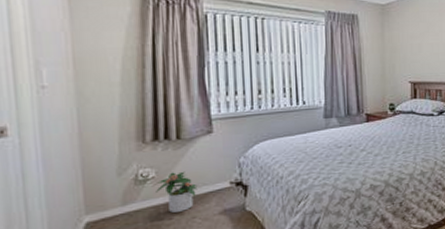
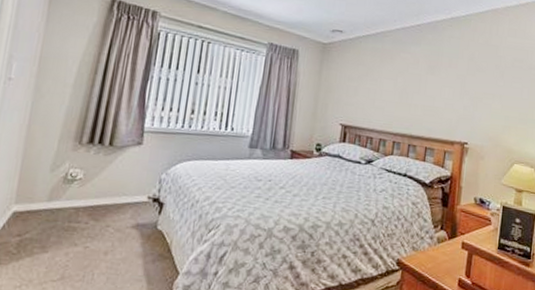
potted plant: present [156,171,198,213] -> none [80,177,118,218]

